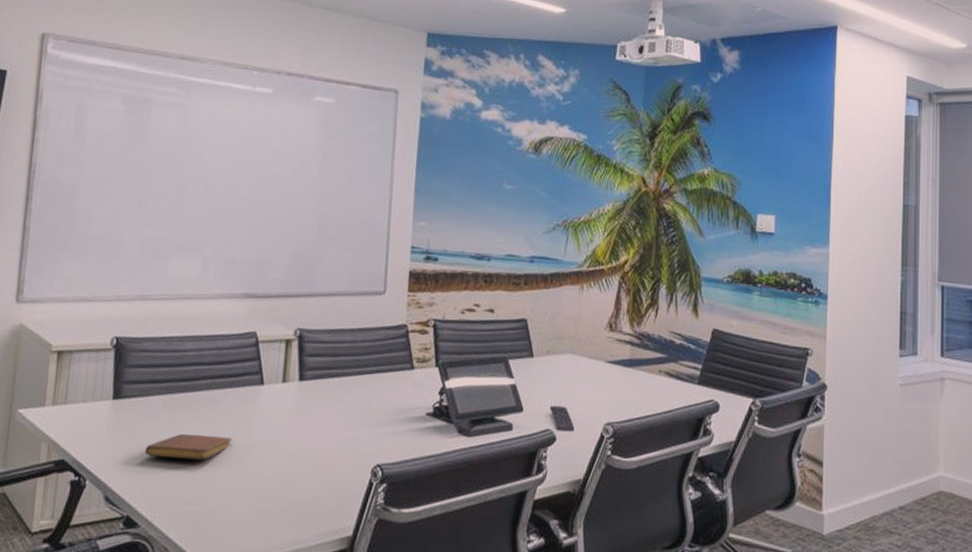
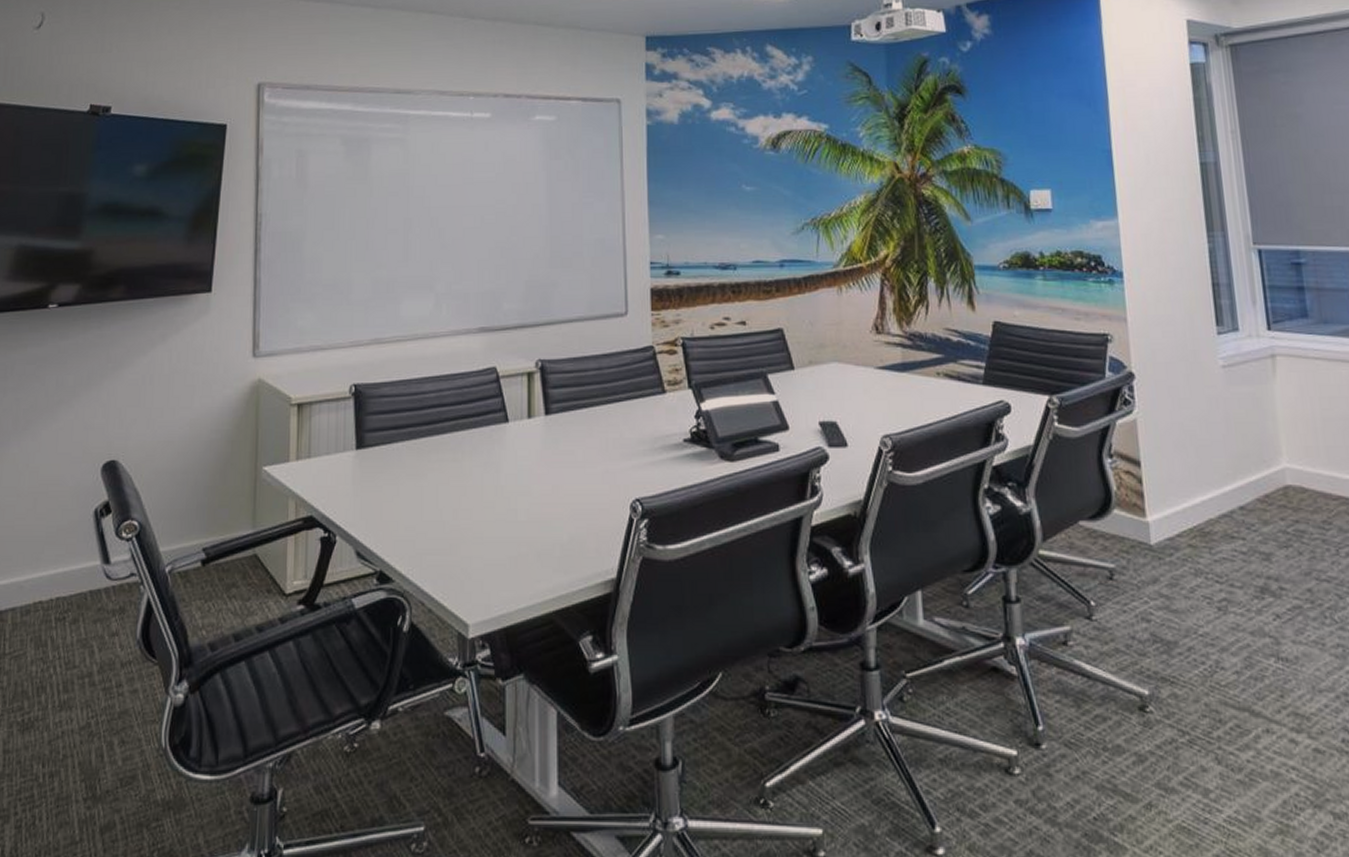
notebook: present [144,434,233,461] -> none [392,479,482,507]

